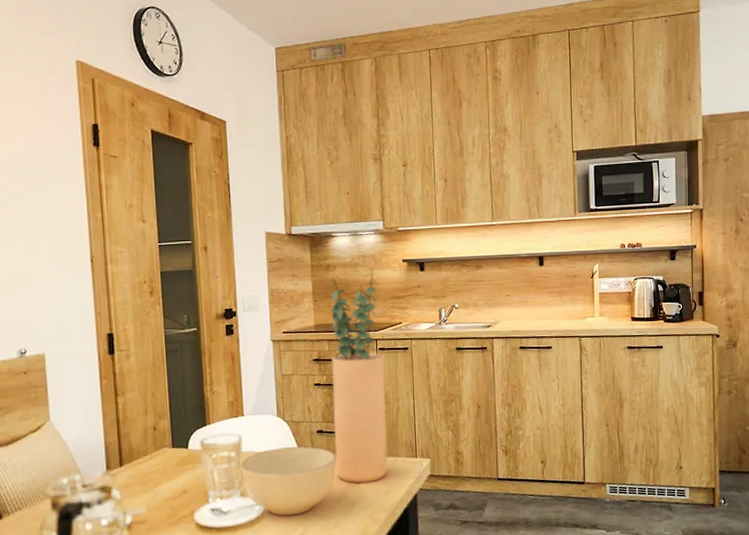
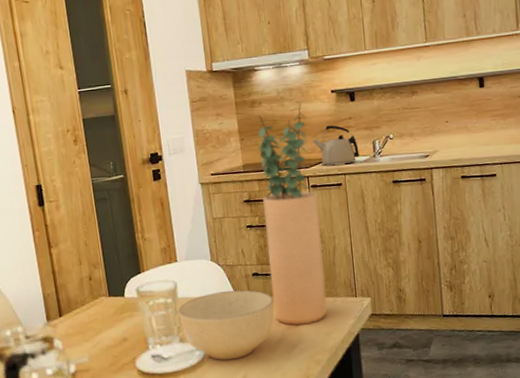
kettle: none [383,292,426,332] -> present [313,125,360,167]

